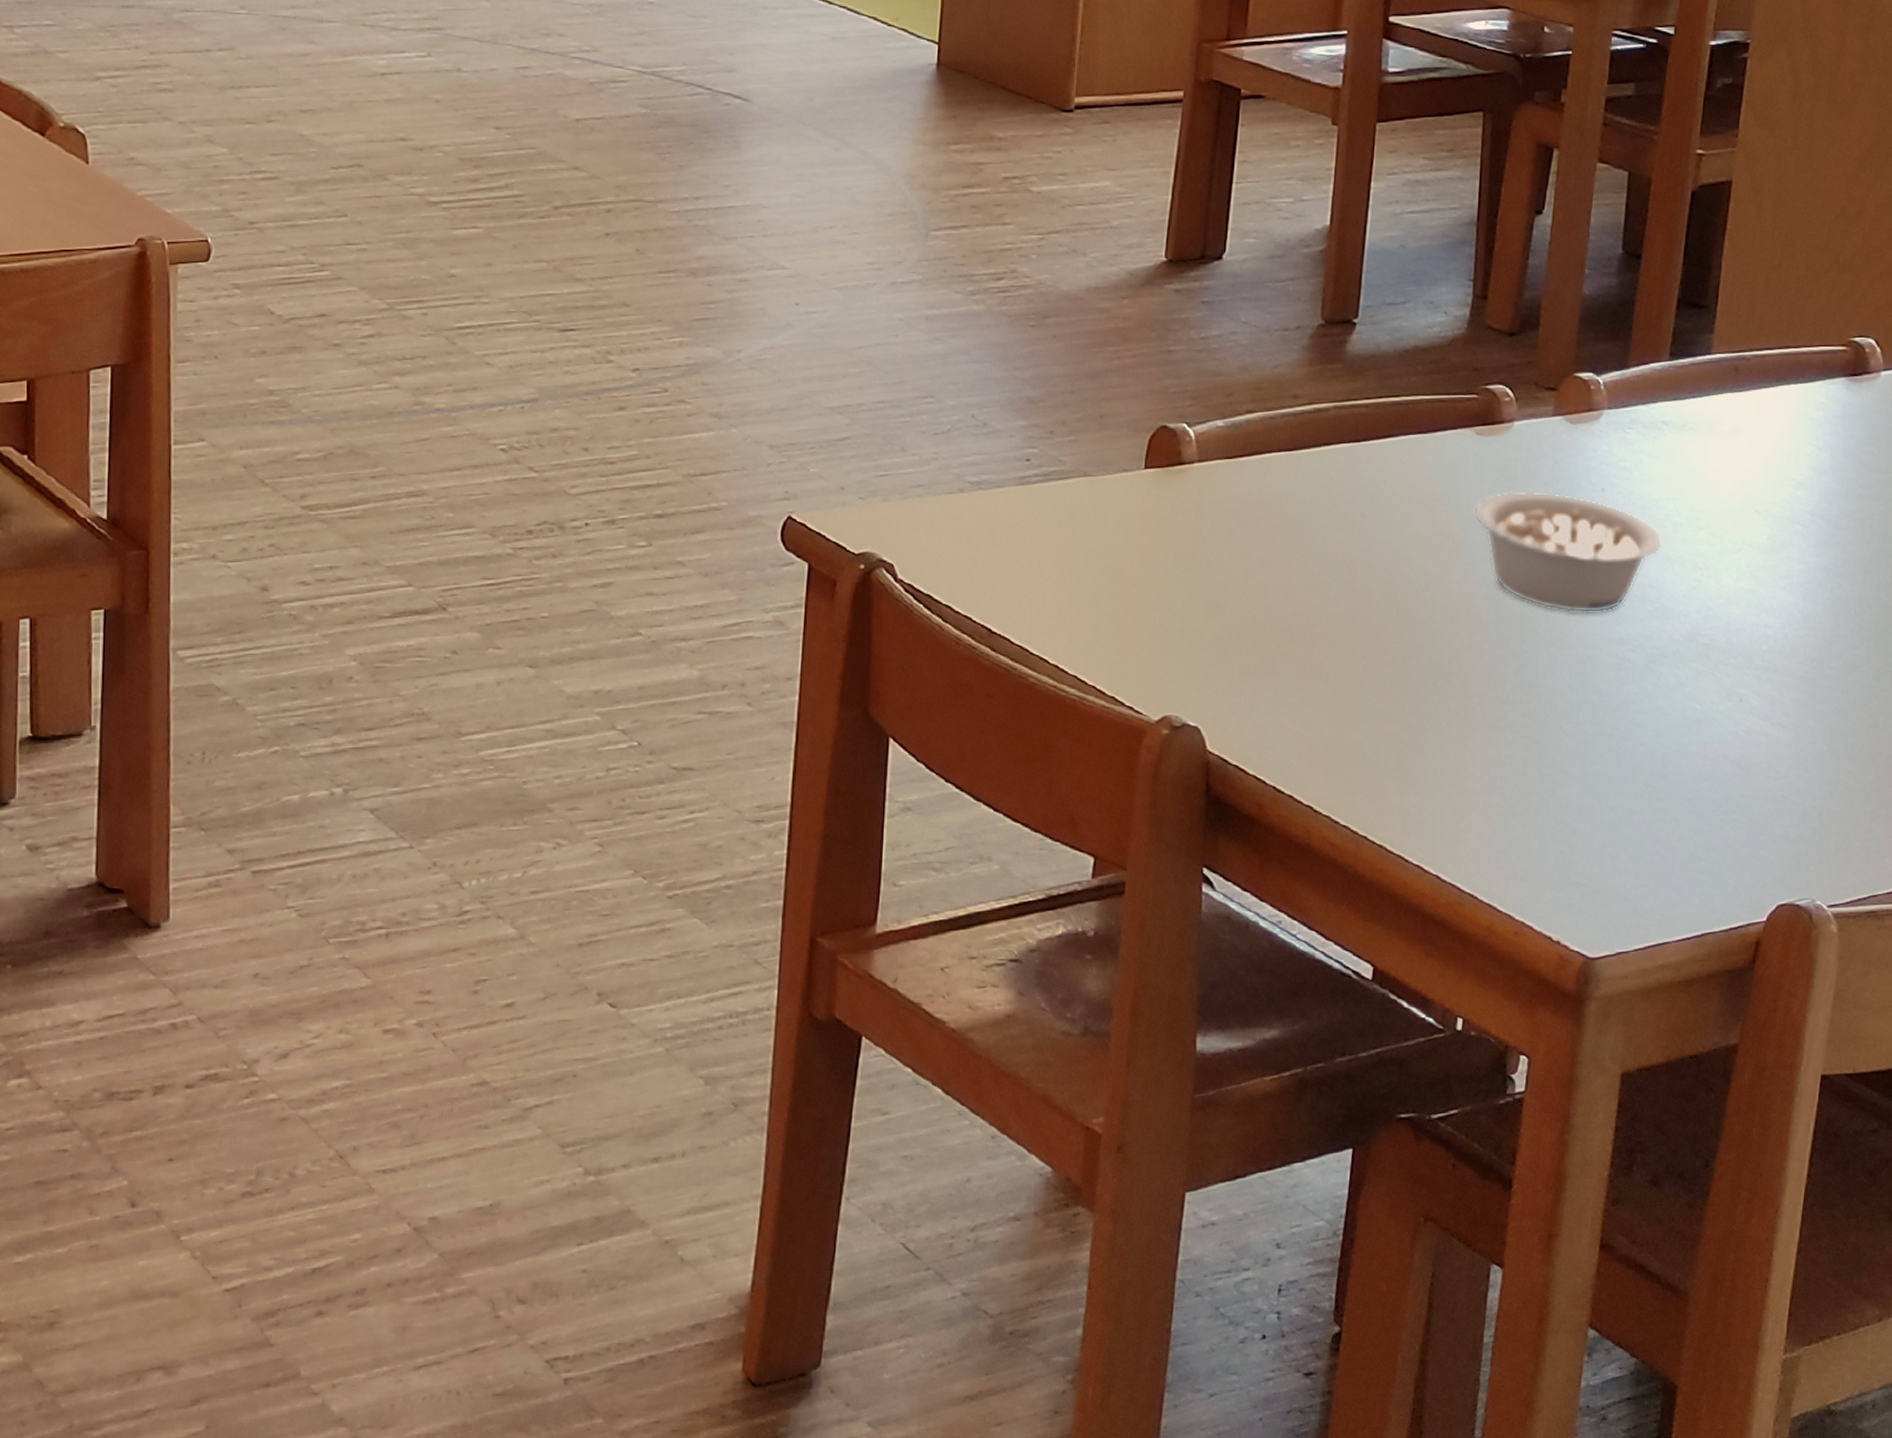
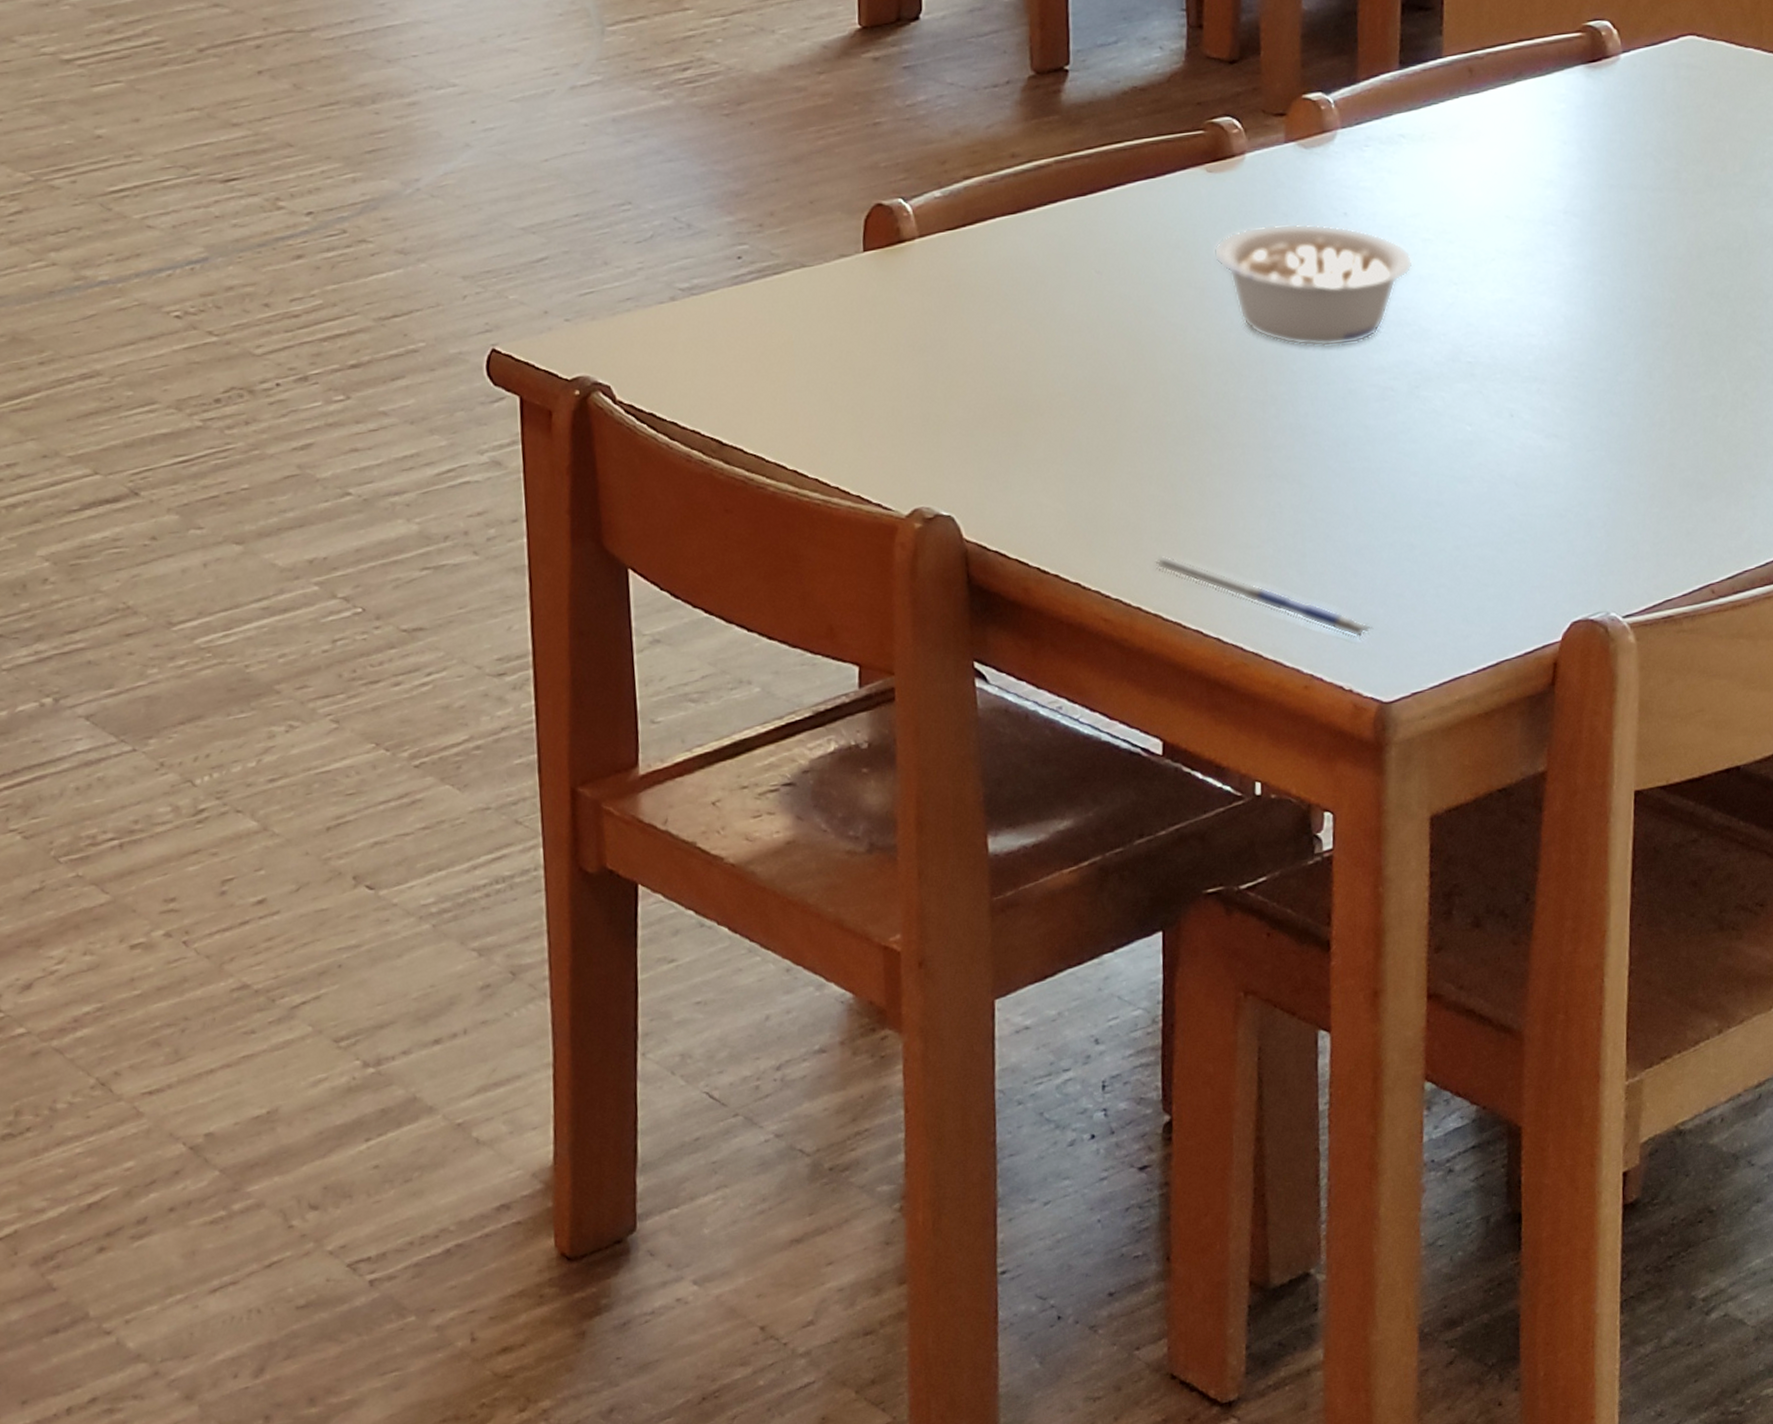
pen: none [1385,790,1587,893] -> present [1155,555,1374,638]

